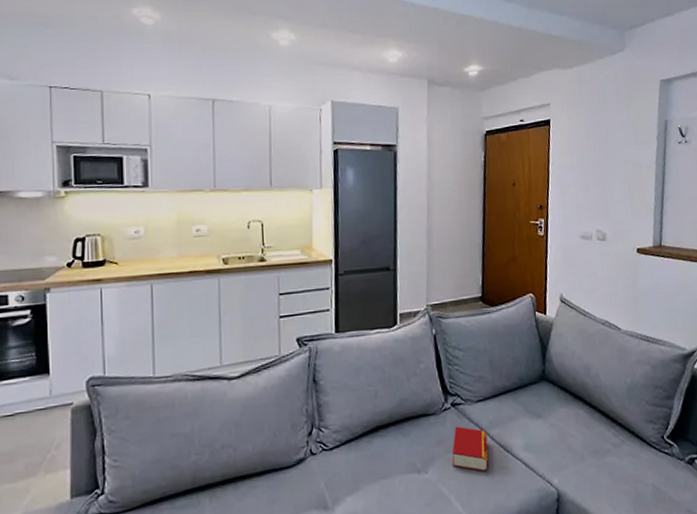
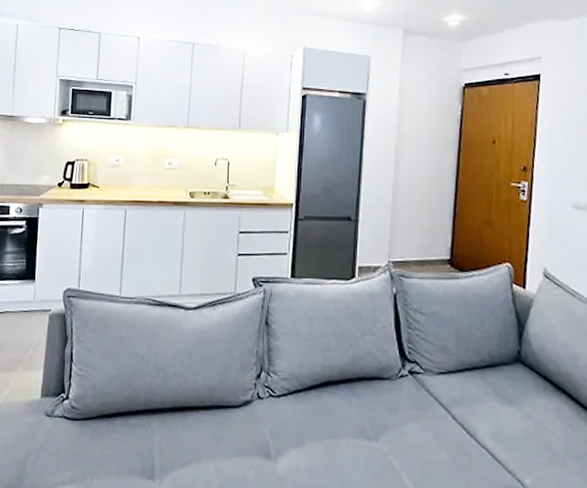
book: present [452,426,489,472] -> none [406,396,448,454]

